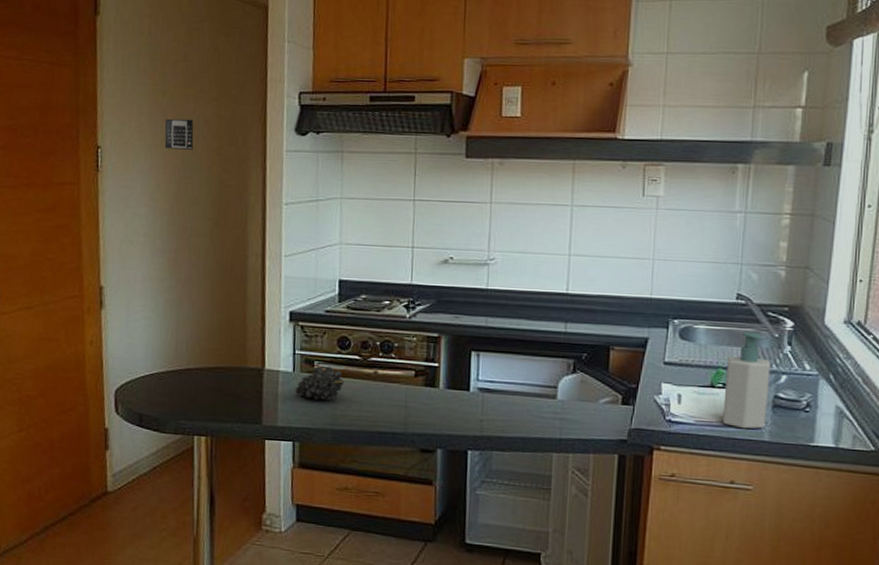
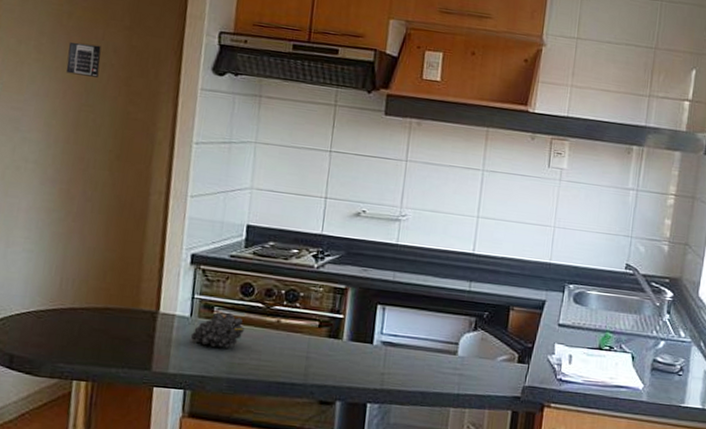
soap bottle: present [723,331,771,429] -> none [607,299,652,390]

